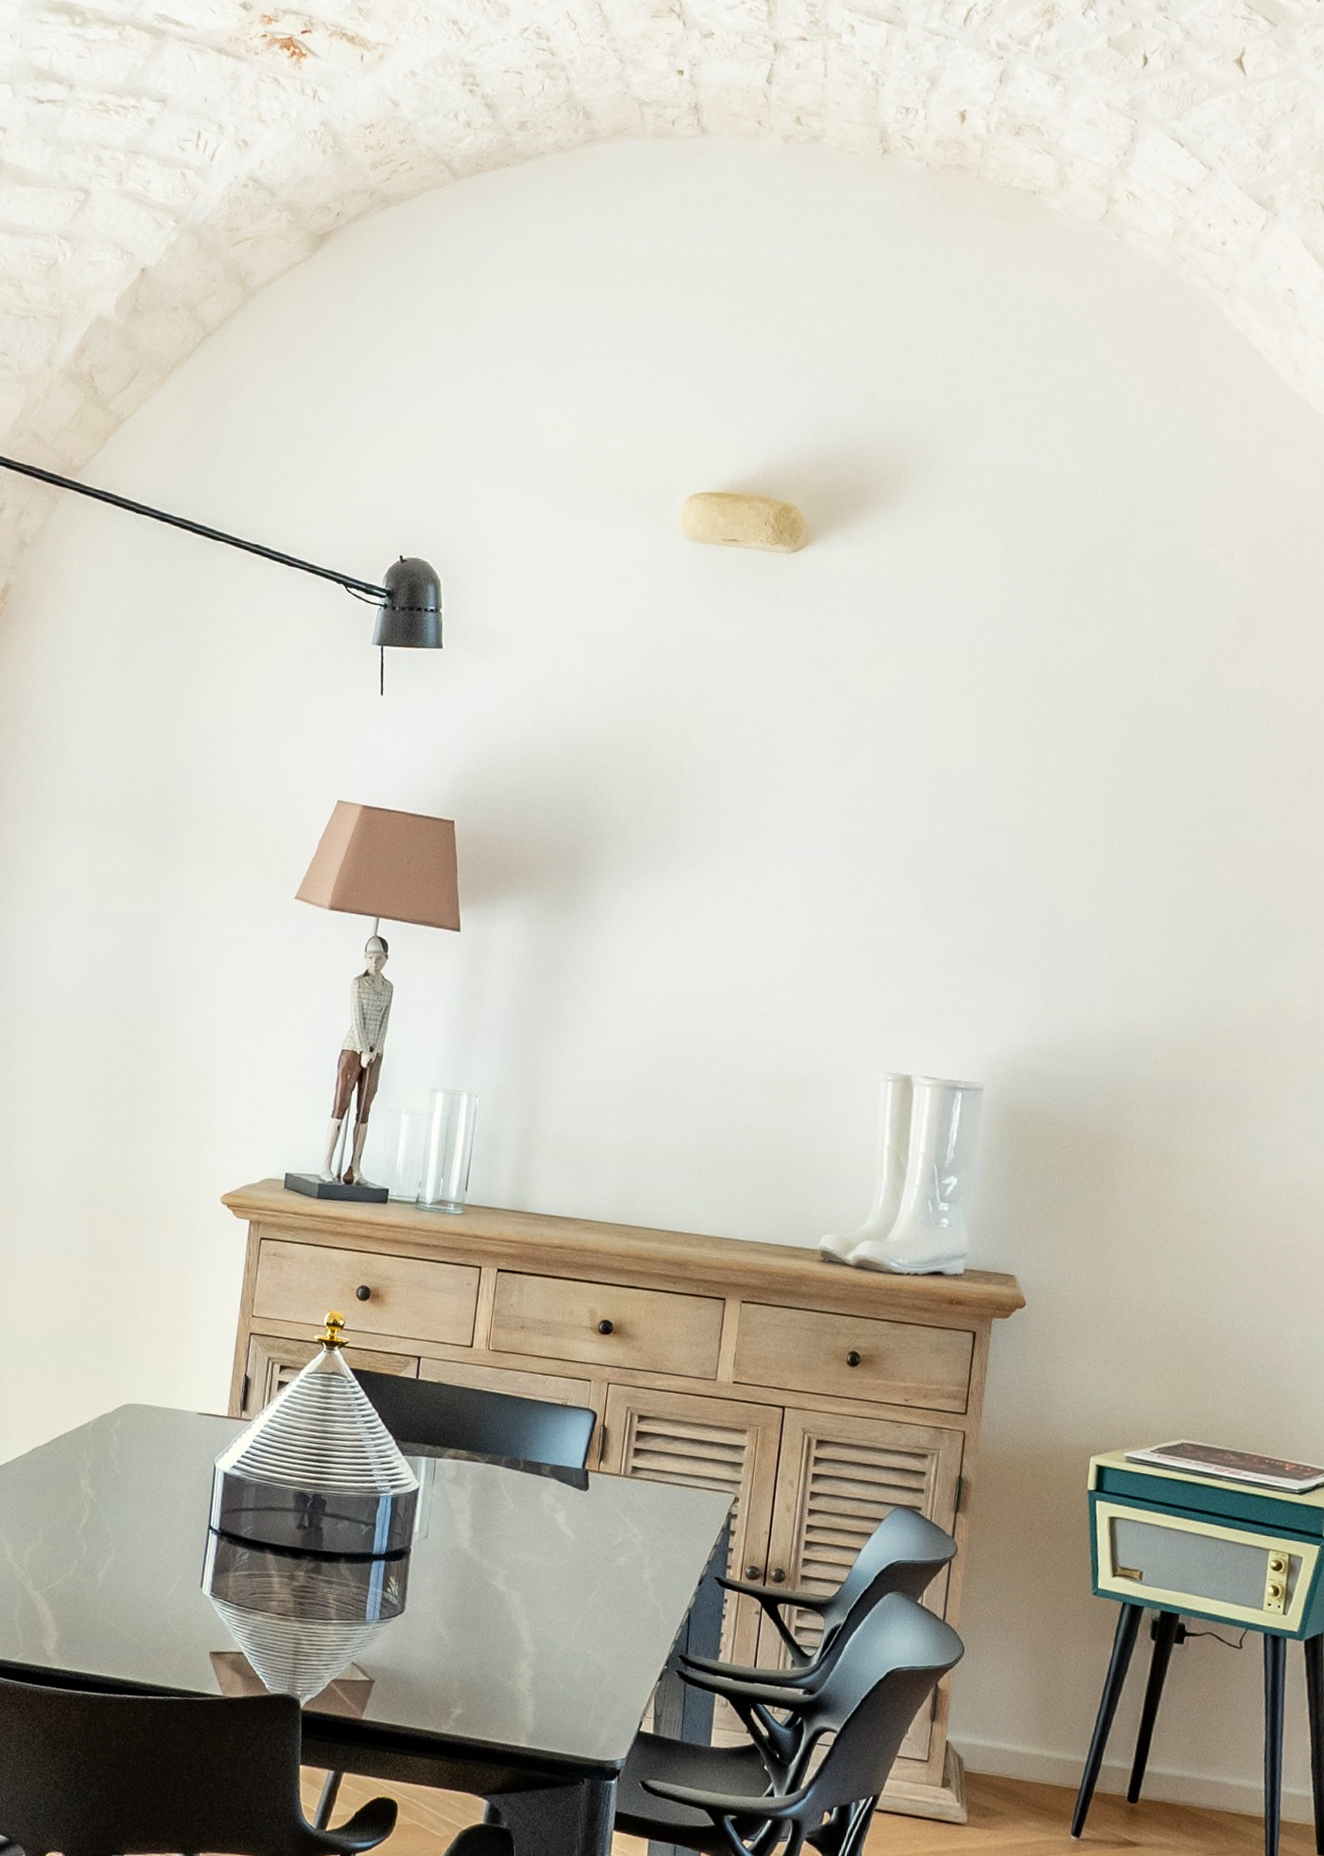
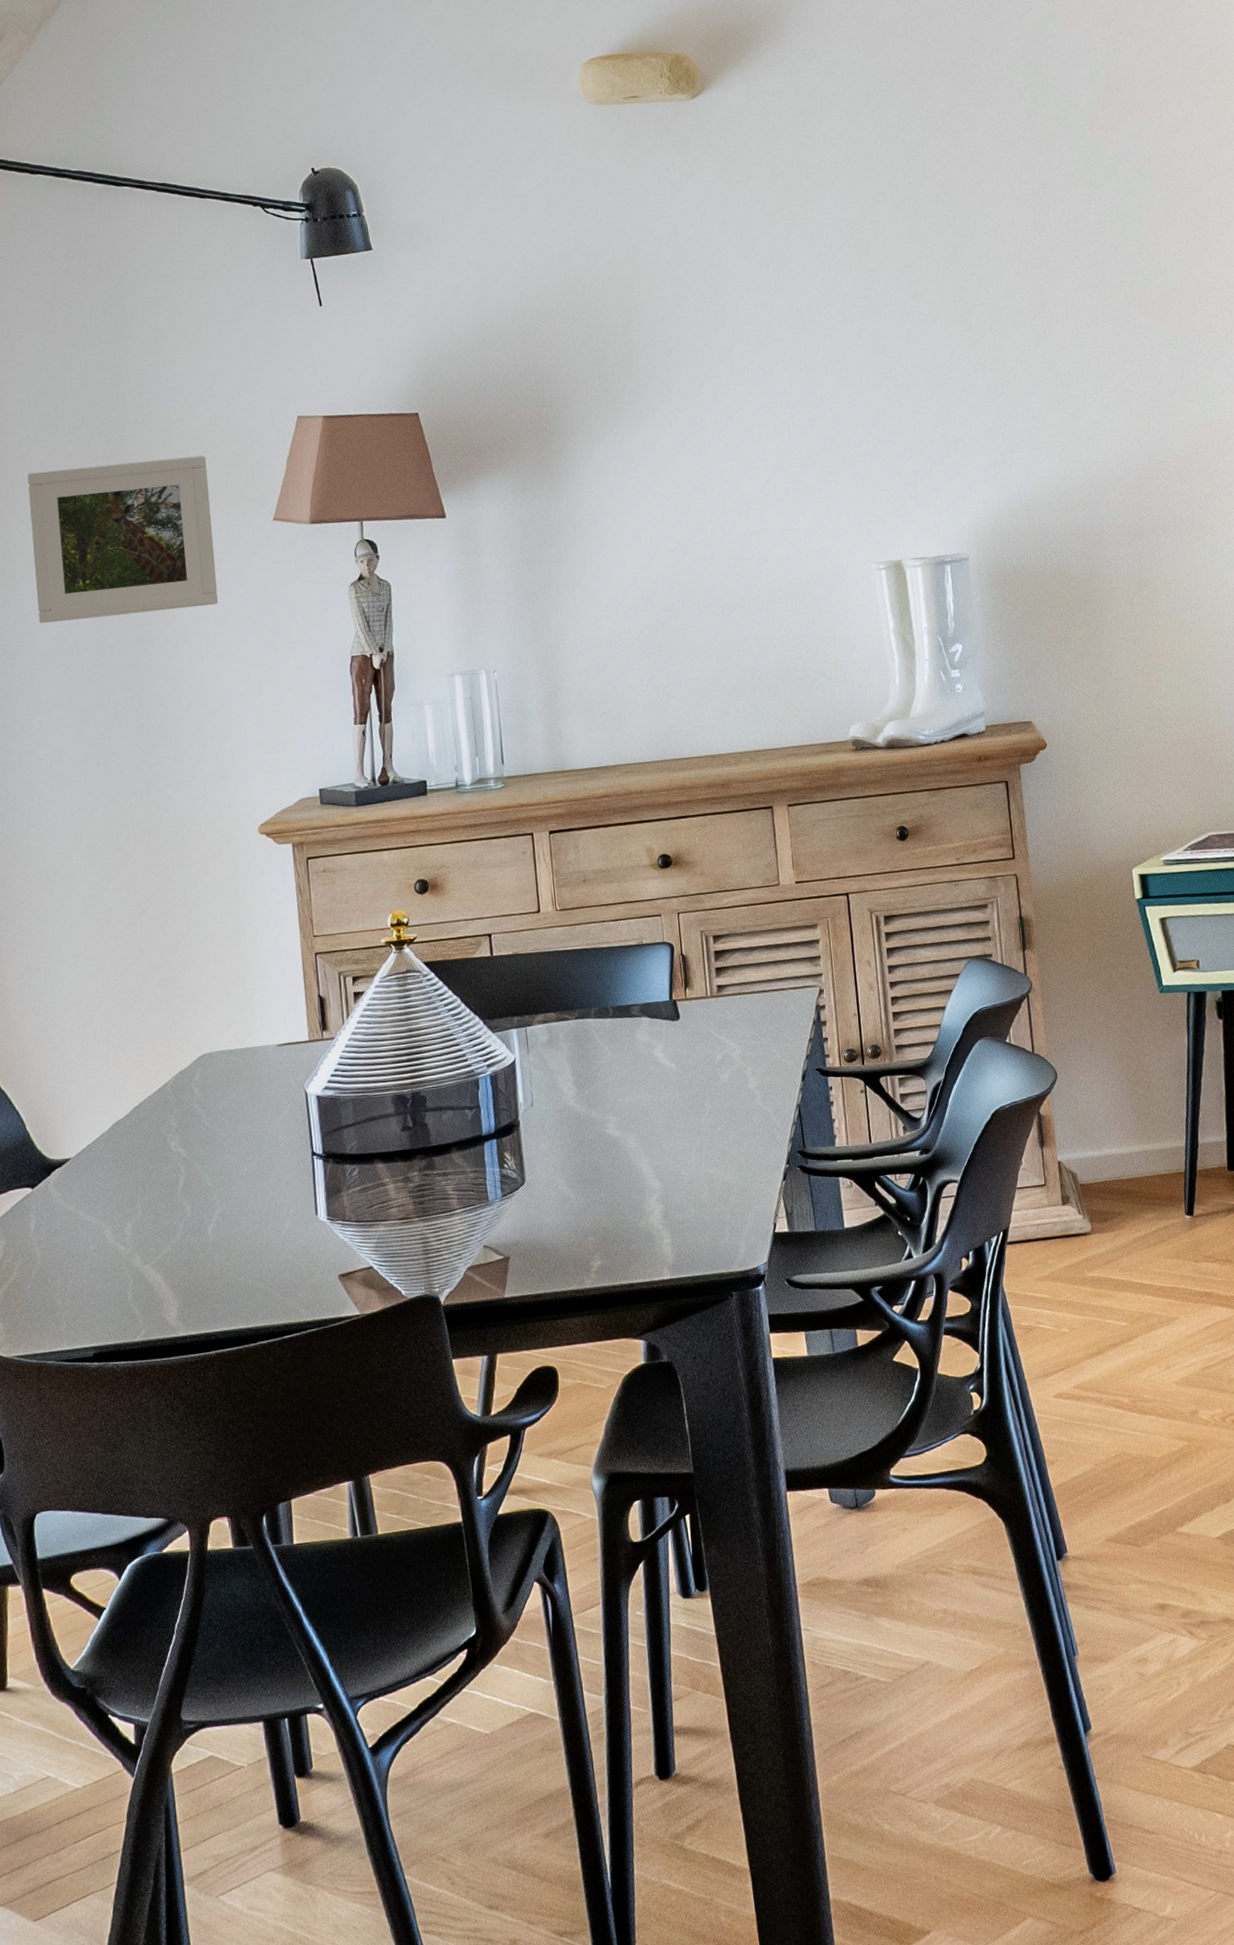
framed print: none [60,804,244,970] -> present [27,455,219,623]

